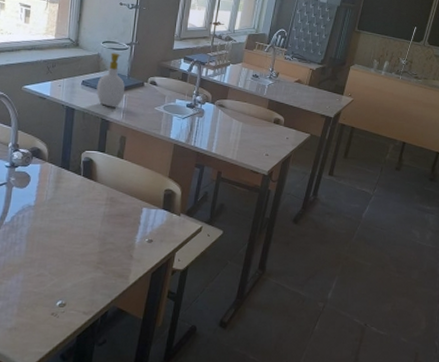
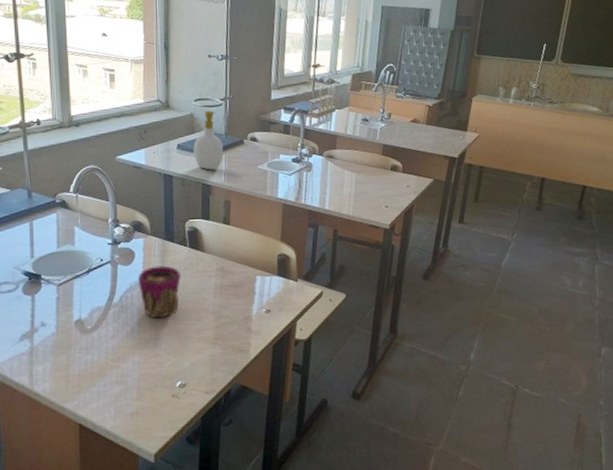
cup: none [31,191,72,240] -> present [138,265,181,319]

